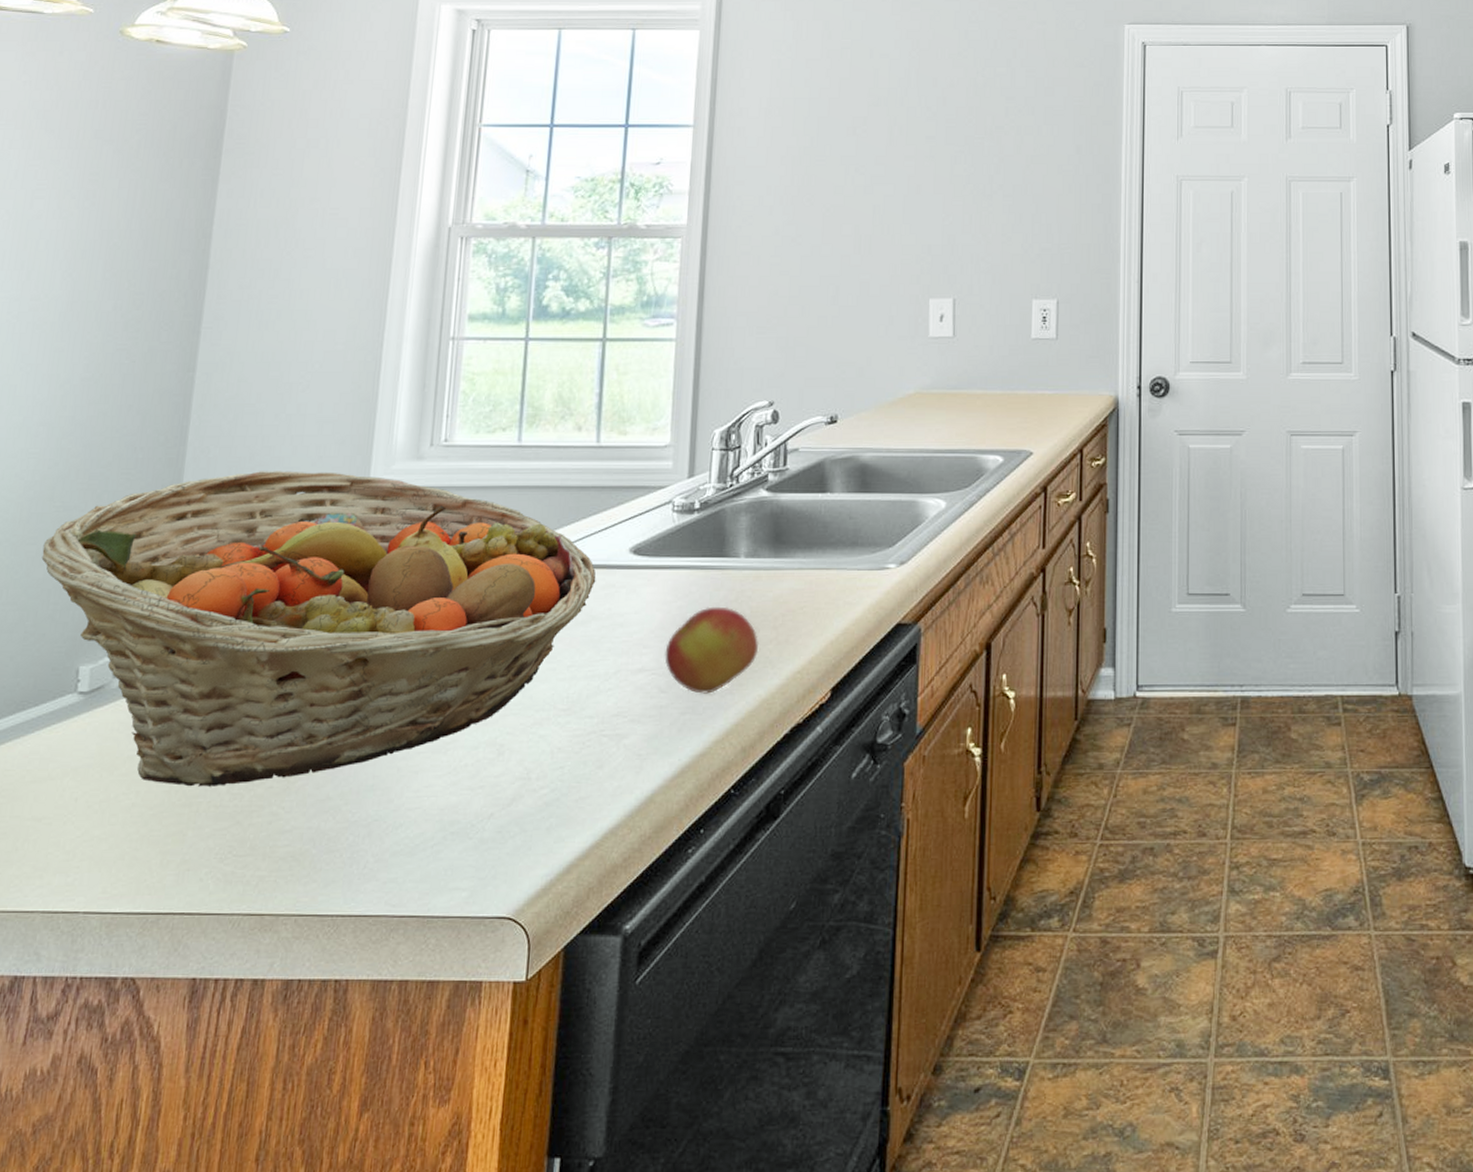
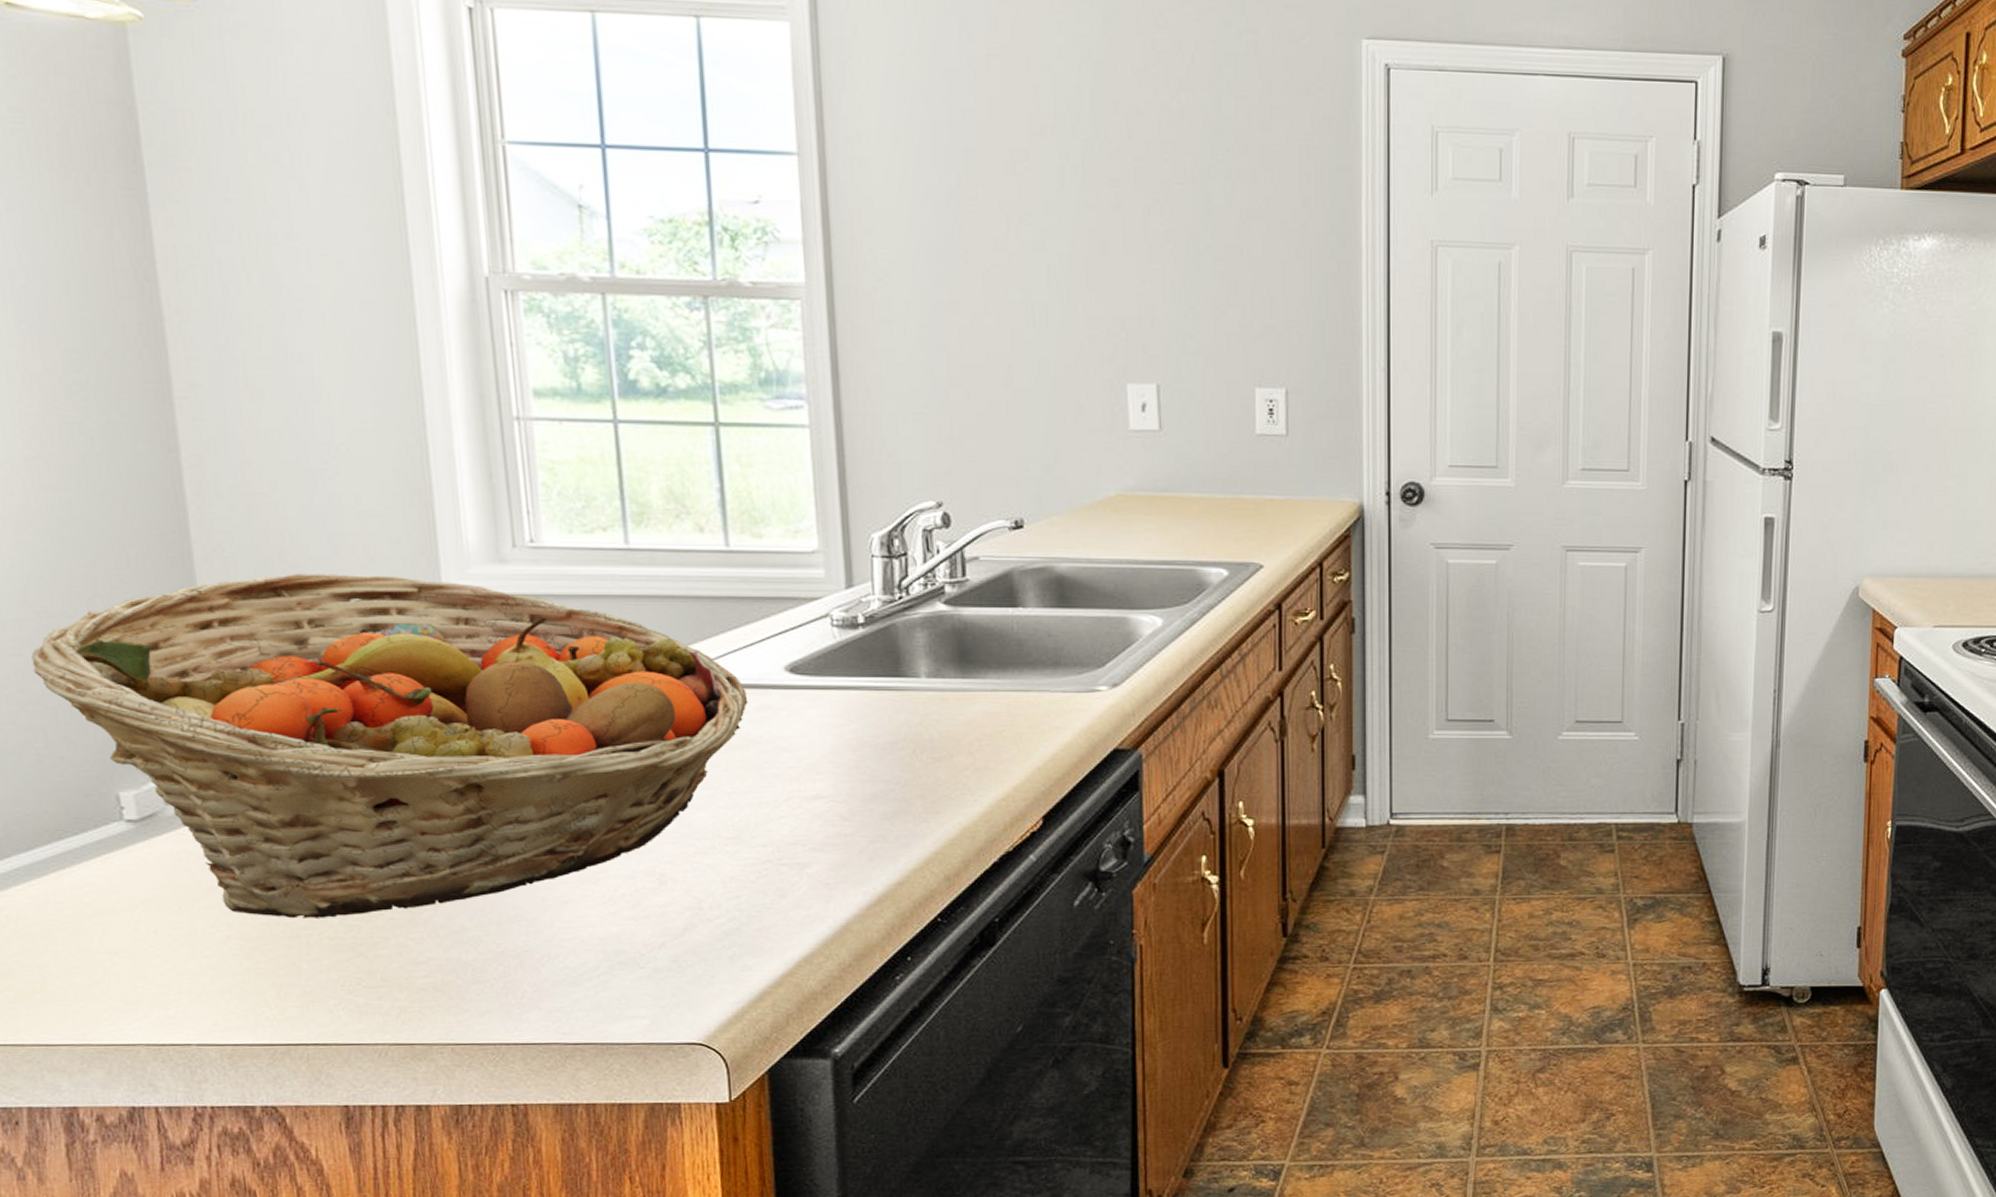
apple: present [665,606,759,694] -> none [842,730,954,822]

